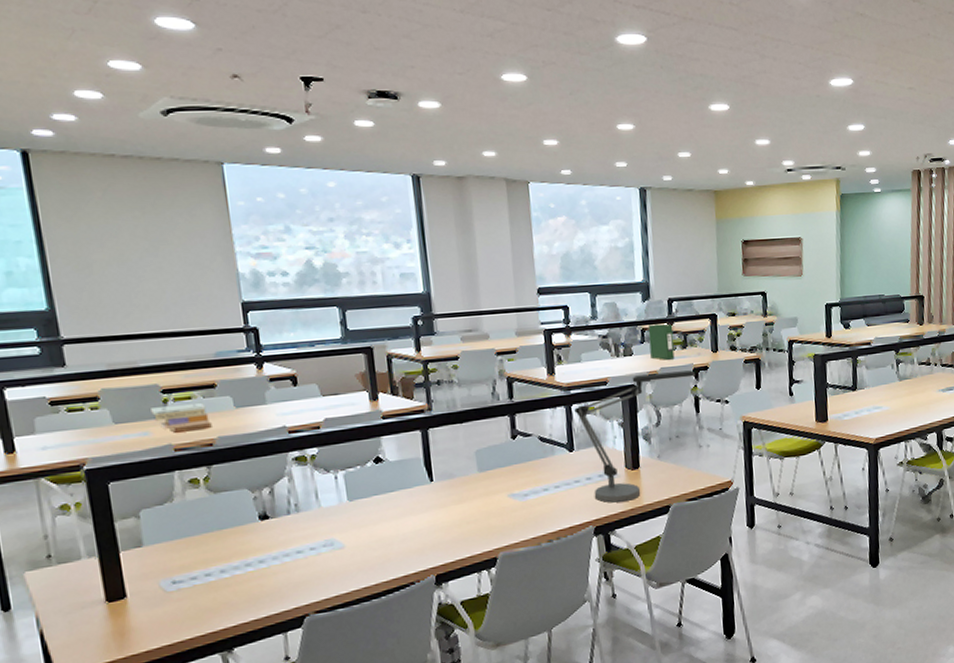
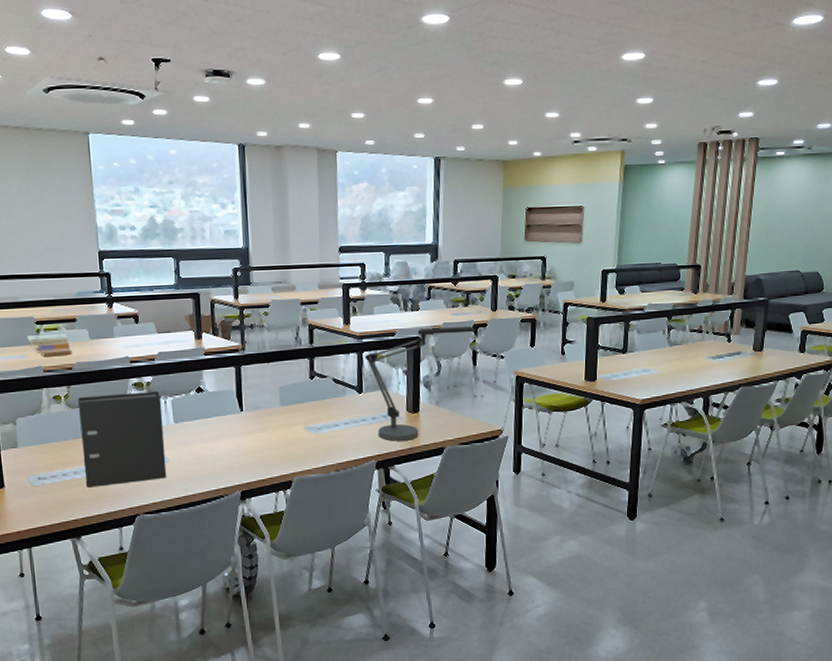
binder: none [221,465,342,588] -> present [77,391,167,488]
binder: present [648,323,675,360] -> none [434,283,457,316]

